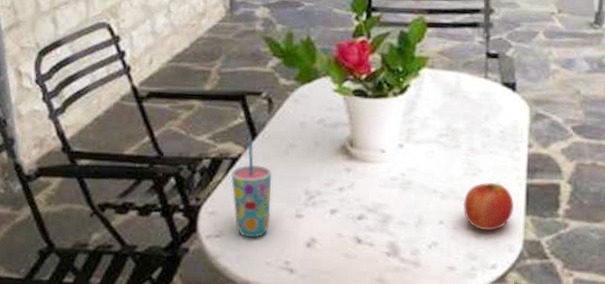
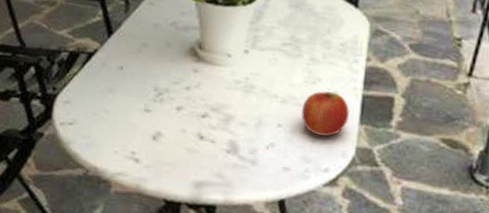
cup: present [231,141,271,238] -> none [86,38,124,128]

